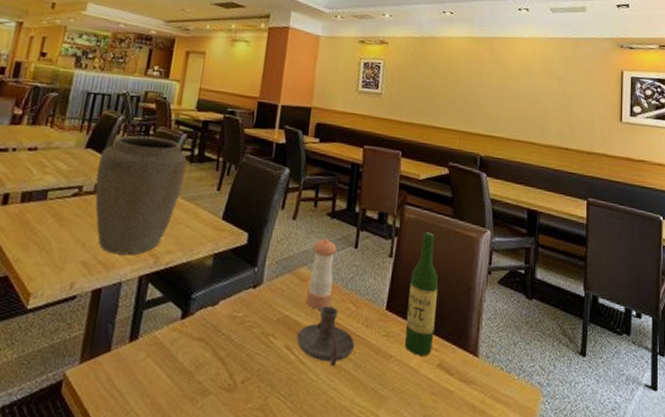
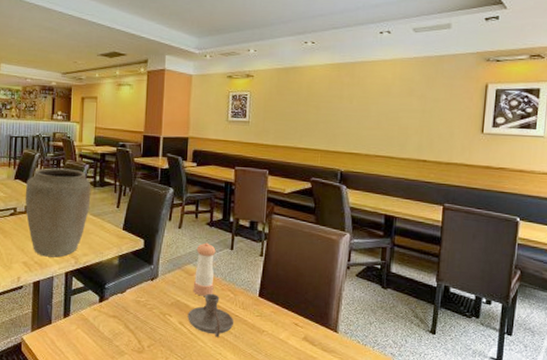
wine bottle: present [405,232,439,356] -> none [275,236,303,331]

